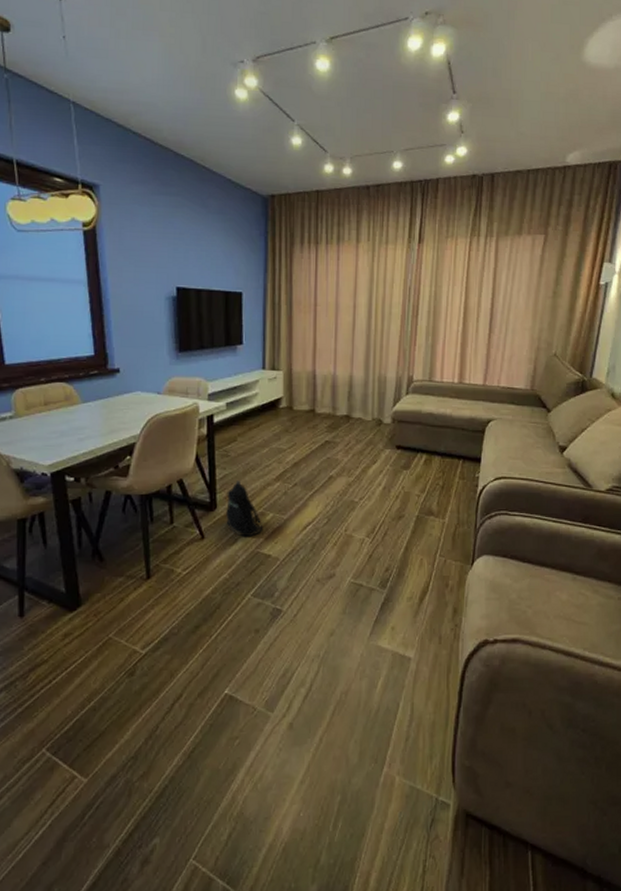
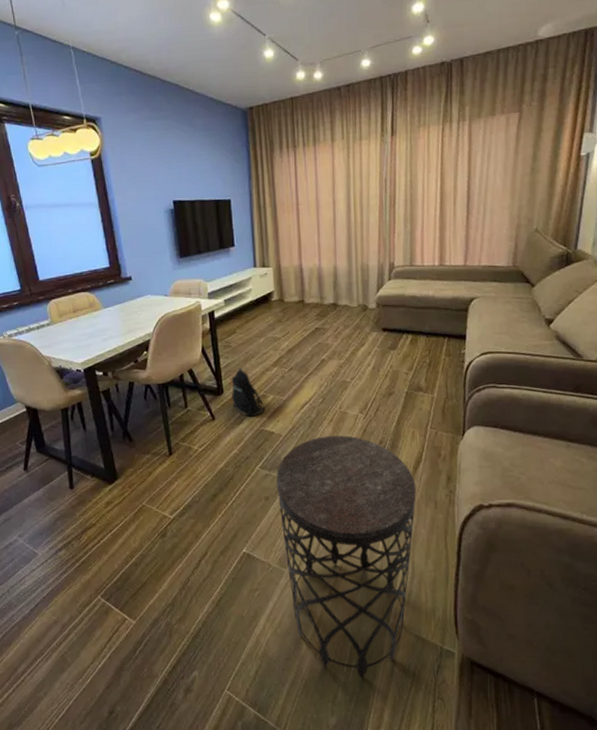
side table: none [269,561,421,837] -> present [276,435,416,678]

